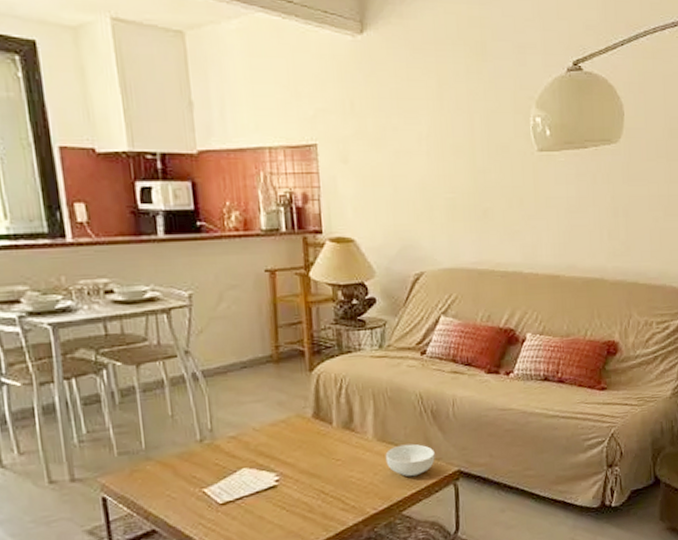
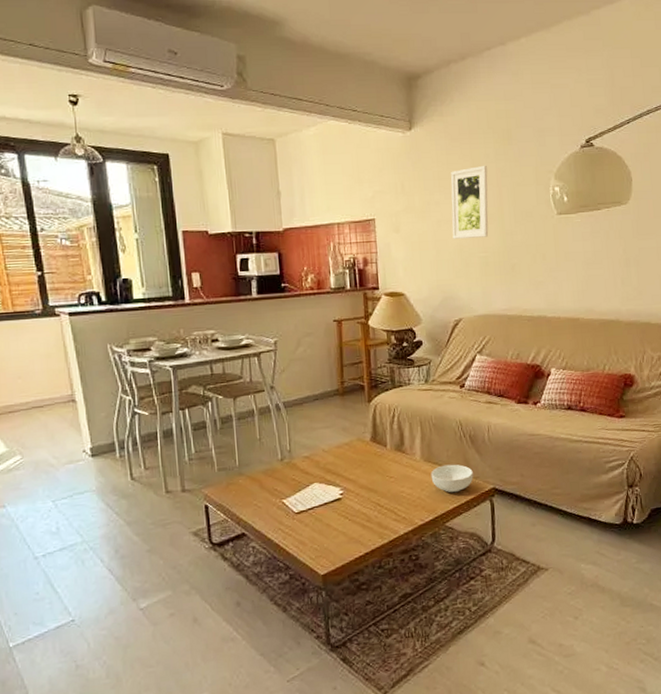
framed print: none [411,84,457,175] -> present [450,165,489,239]

